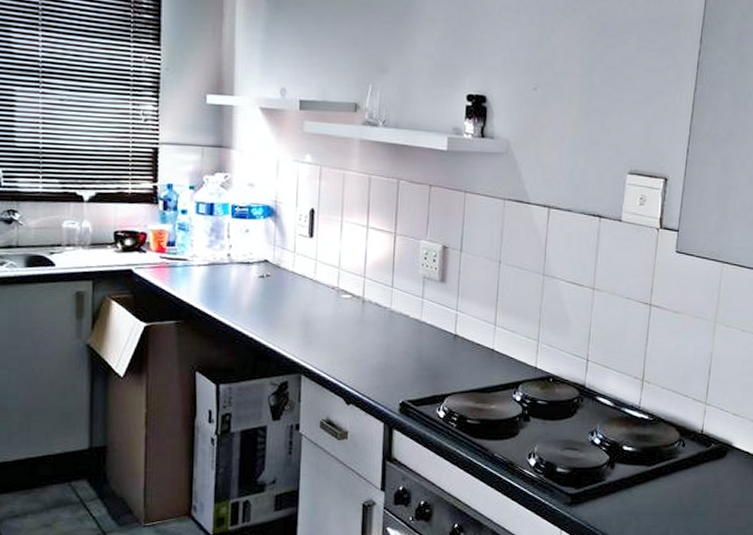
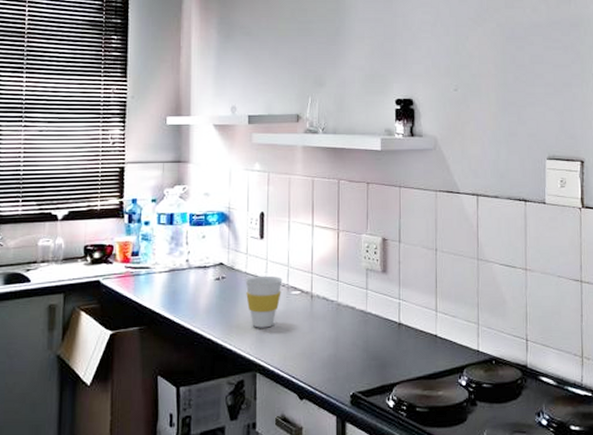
cup: none [292,276,333,331] -> present [245,275,283,328]

